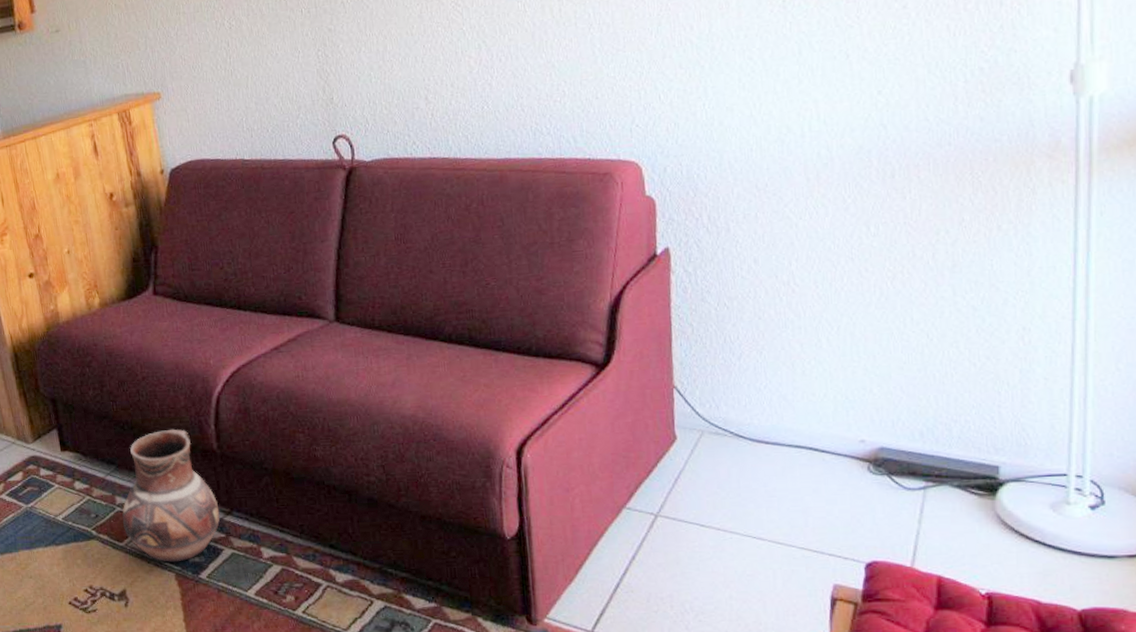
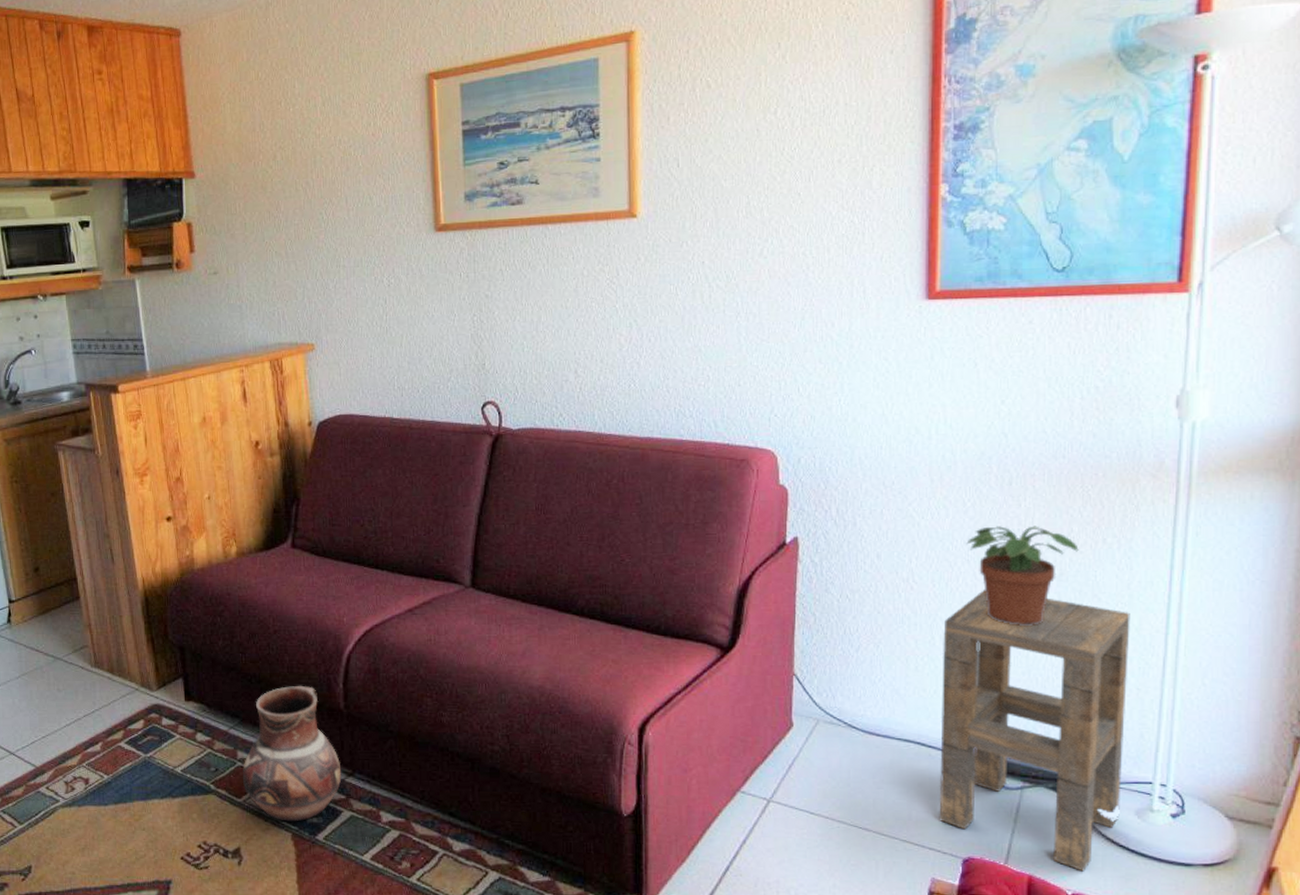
side table: none [830,286,1033,570] -> present [939,589,1130,872]
potted plant: none [849,217,972,322] -> present [966,526,1079,625]

